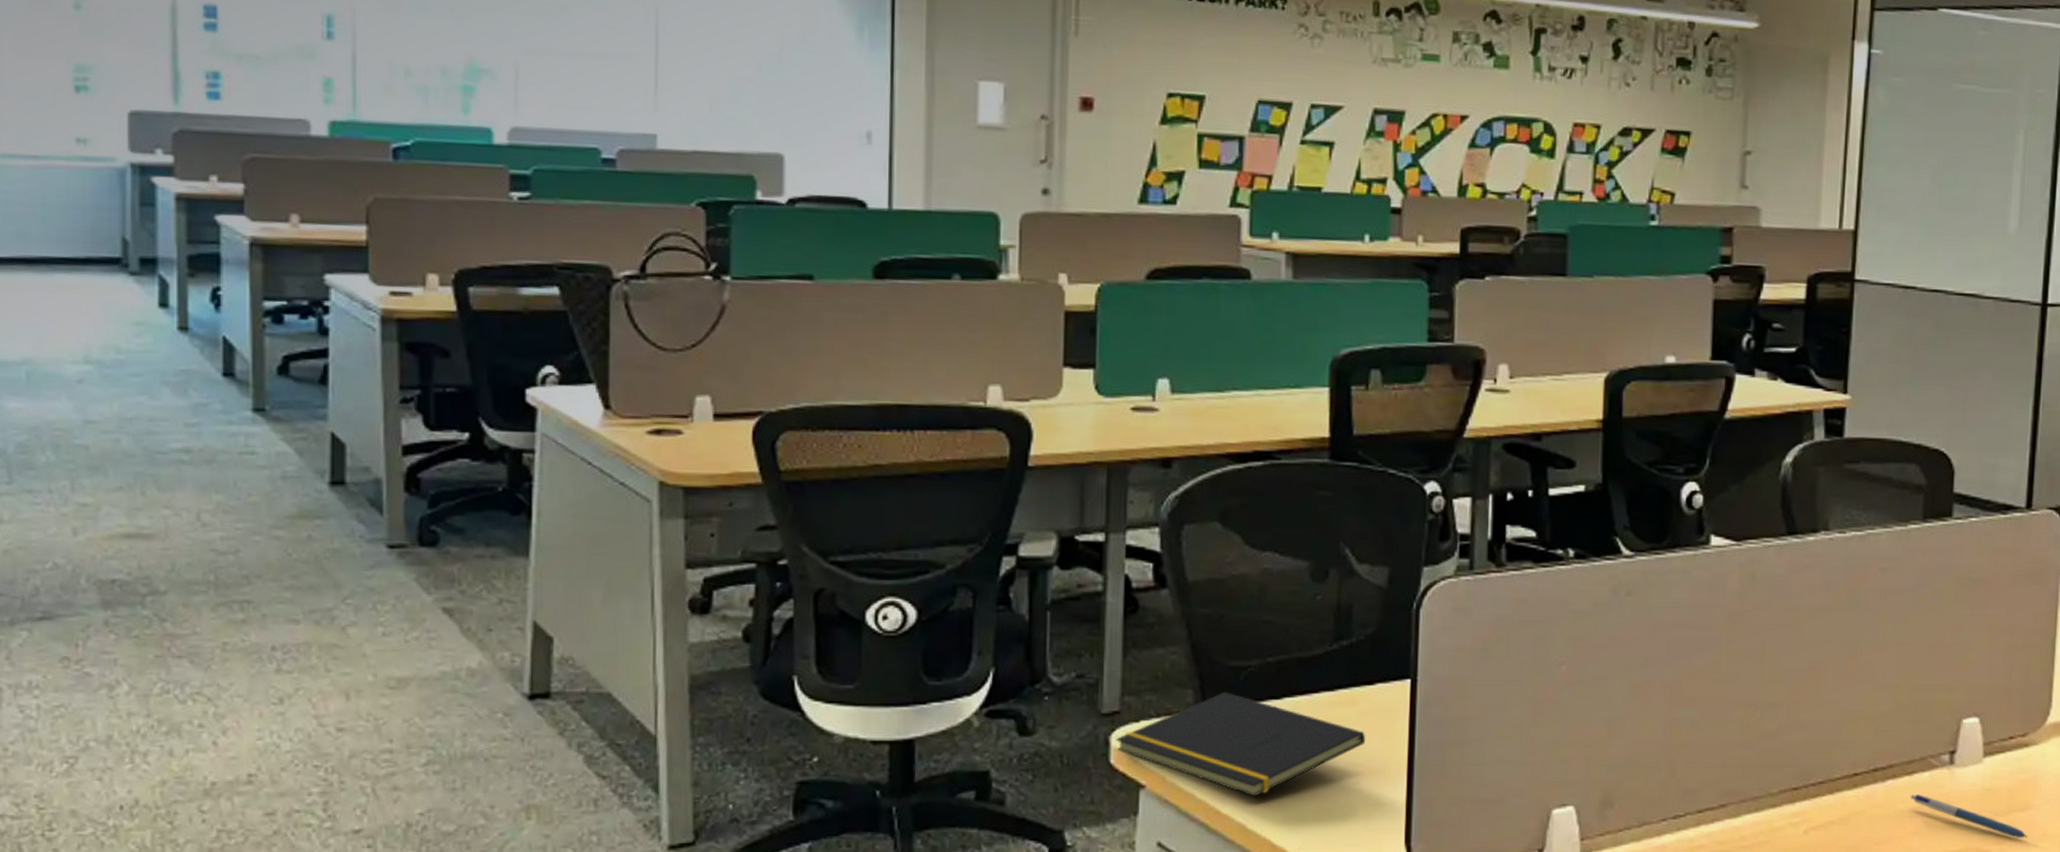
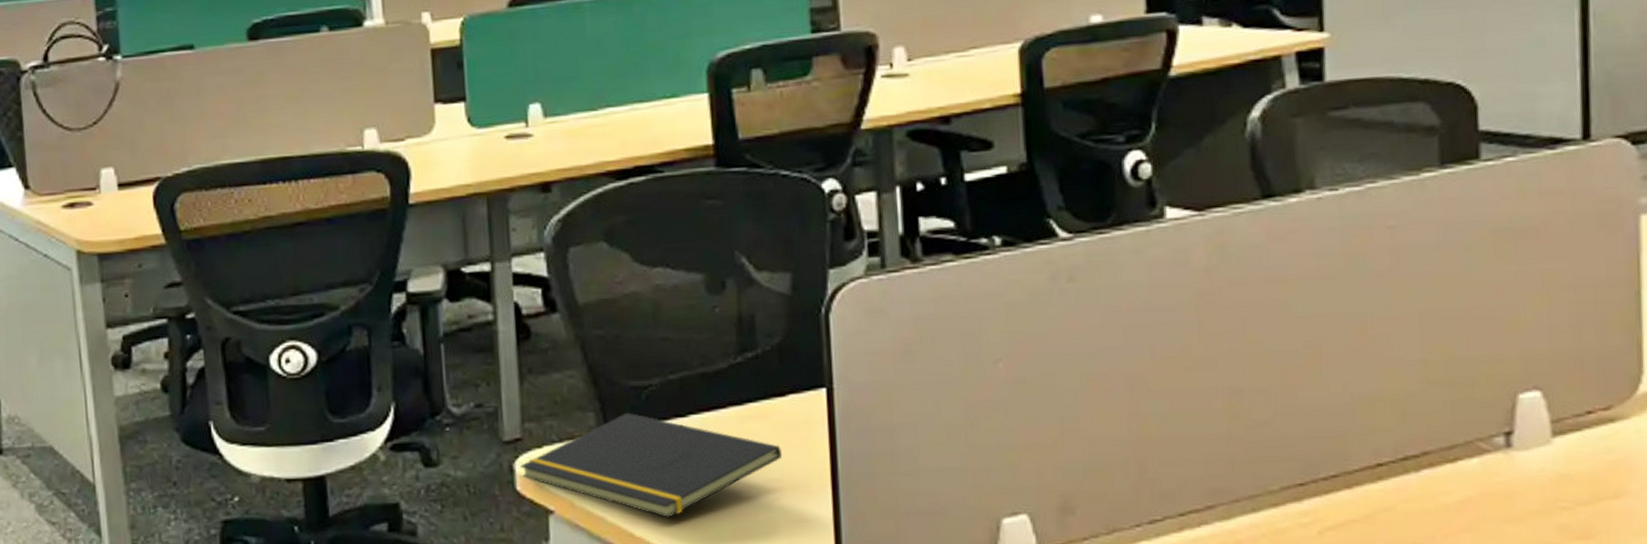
pen: present [1911,794,2028,839] -> none [1456,484,1625,532]

